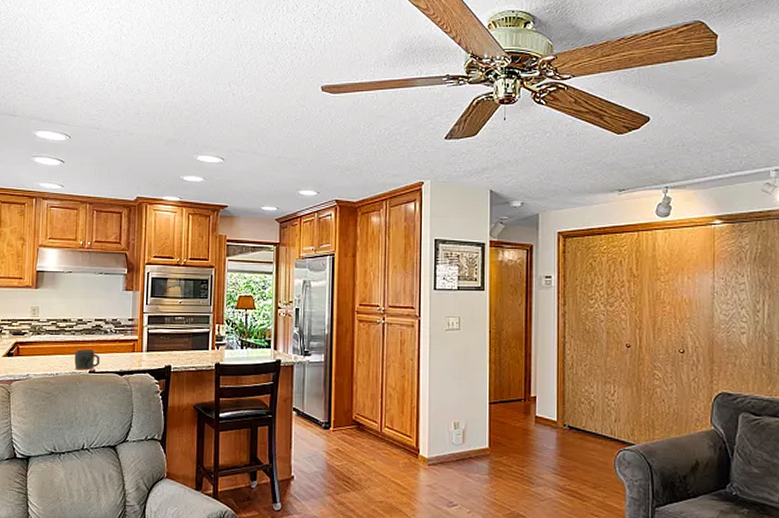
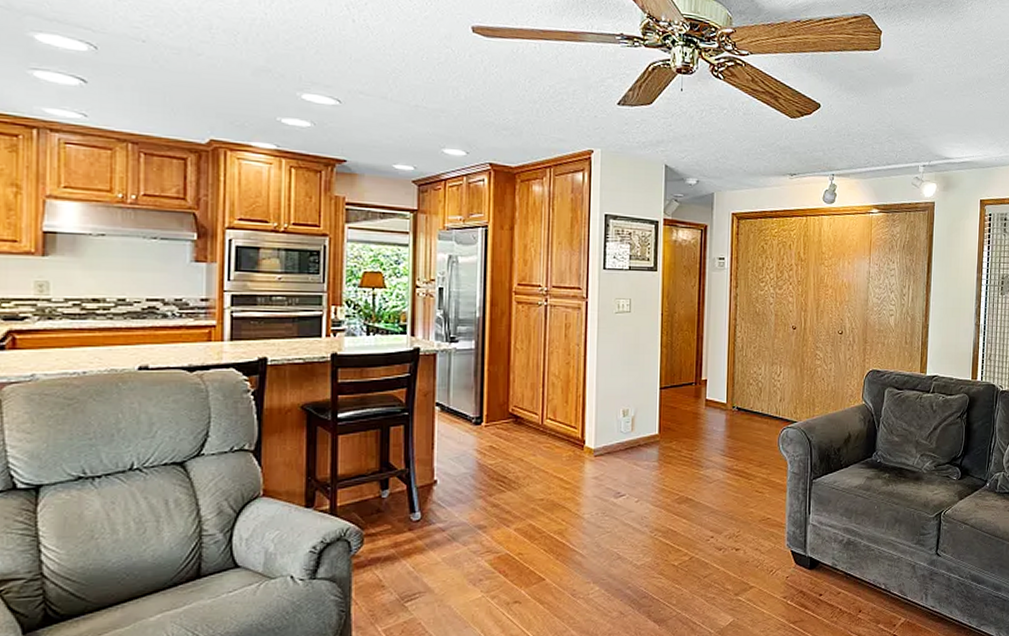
mug: present [74,349,100,371] -> none [114,339,157,367]

